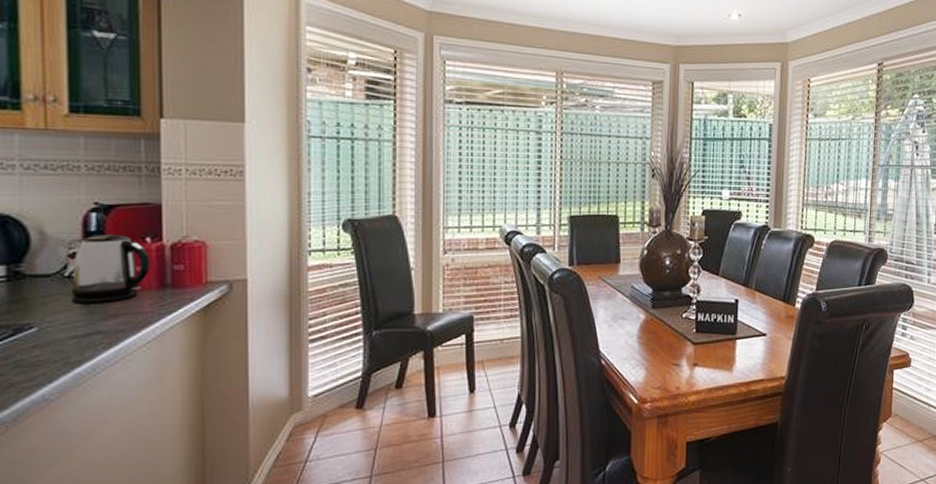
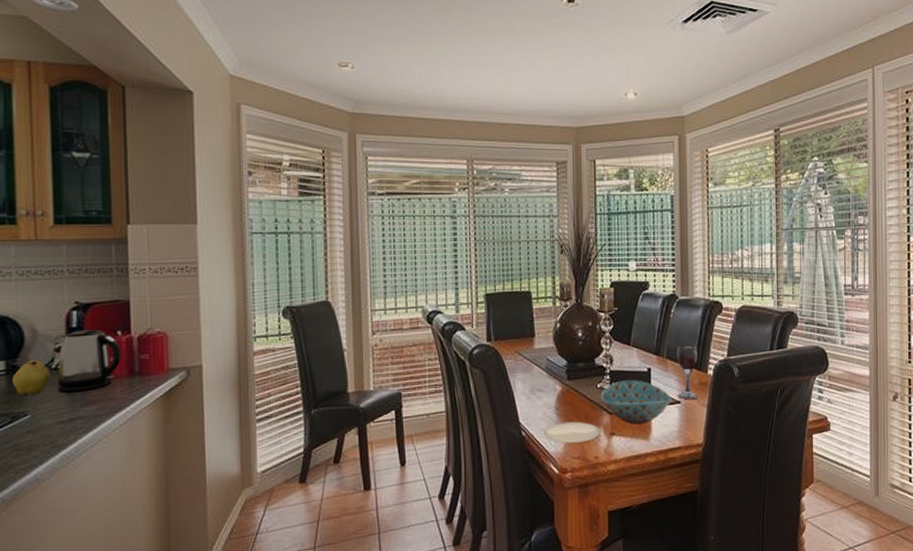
fruit: none [15,266,63,306] -> present [12,360,51,396]
plate: none [625,351,684,374] -> present [544,421,601,444]
bowl: none [685,311,758,356] -> present [600,380,672,425]
cup: none [764,277,787,333] -> present [677,344,698,400]

